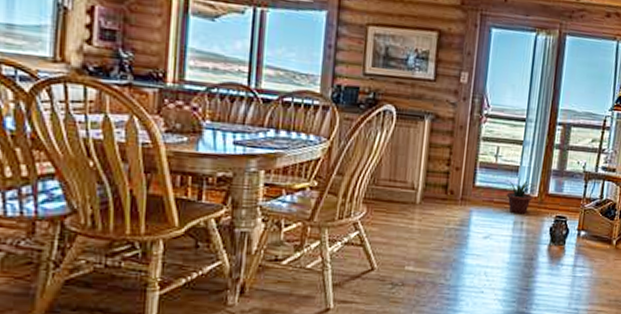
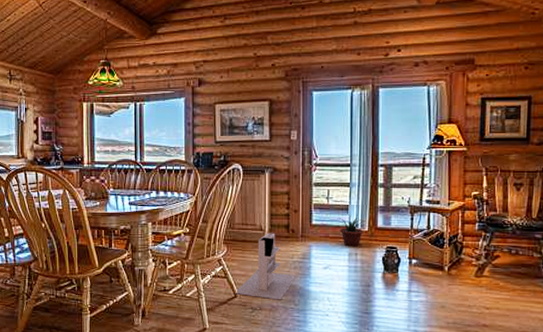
fireplace: none [373,193,450,274] -> present [236,233,296,300]

